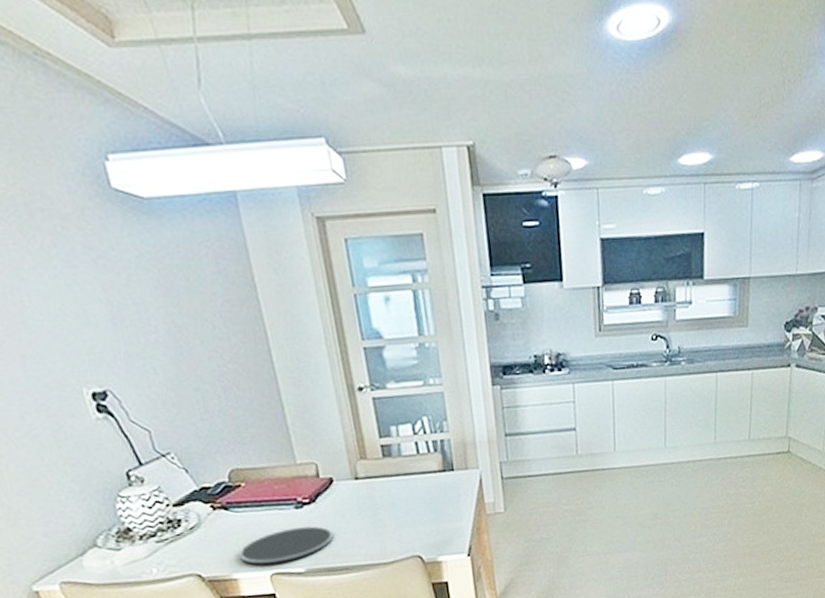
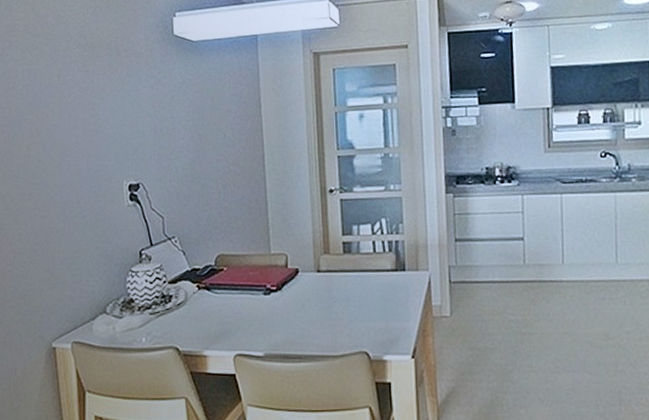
plate: present [239,526,334,565] -> none [212,312,292,346]

